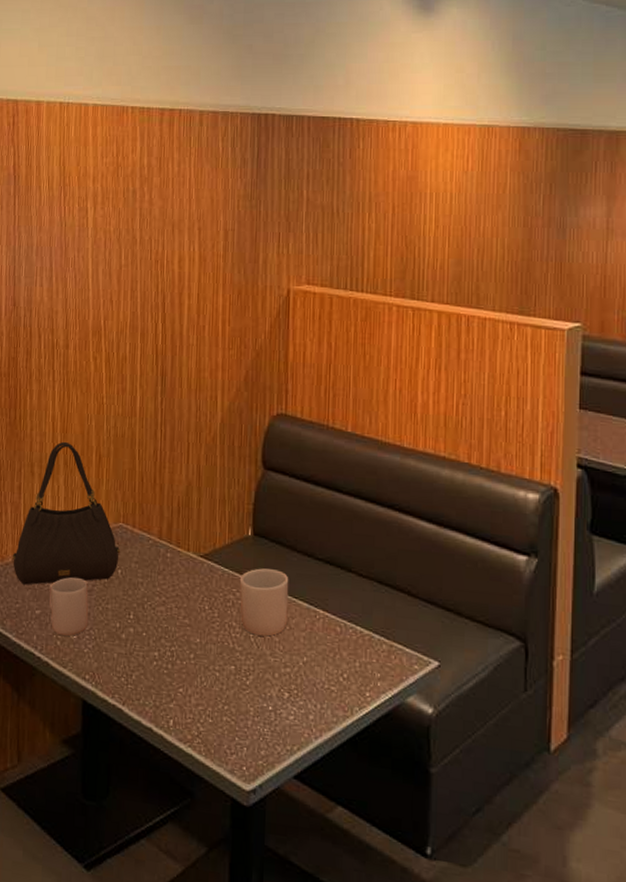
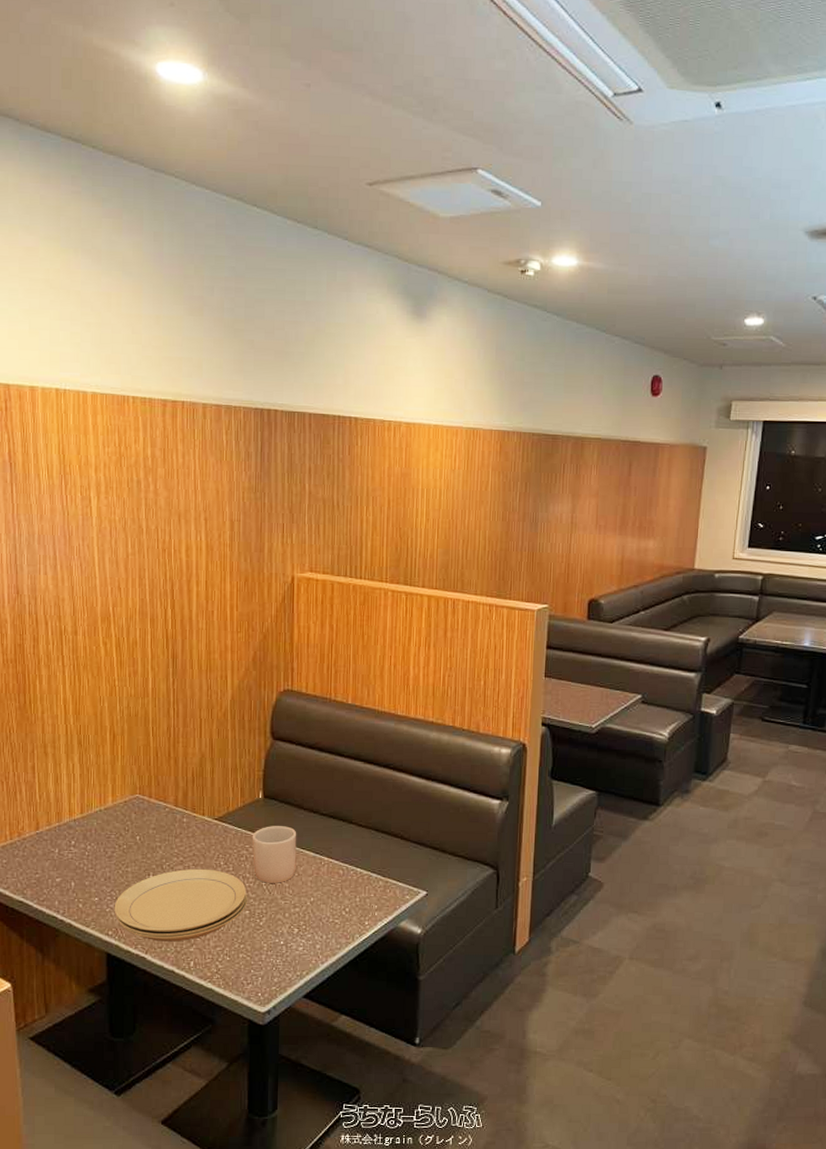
handbag: present [12,441,121,585] -> none [29,722,138,857]
cup: present [49,577,89,637] -> none [69,846,109,900]
plate: none [92,611,234,695] -> present [114,868,248,942]

